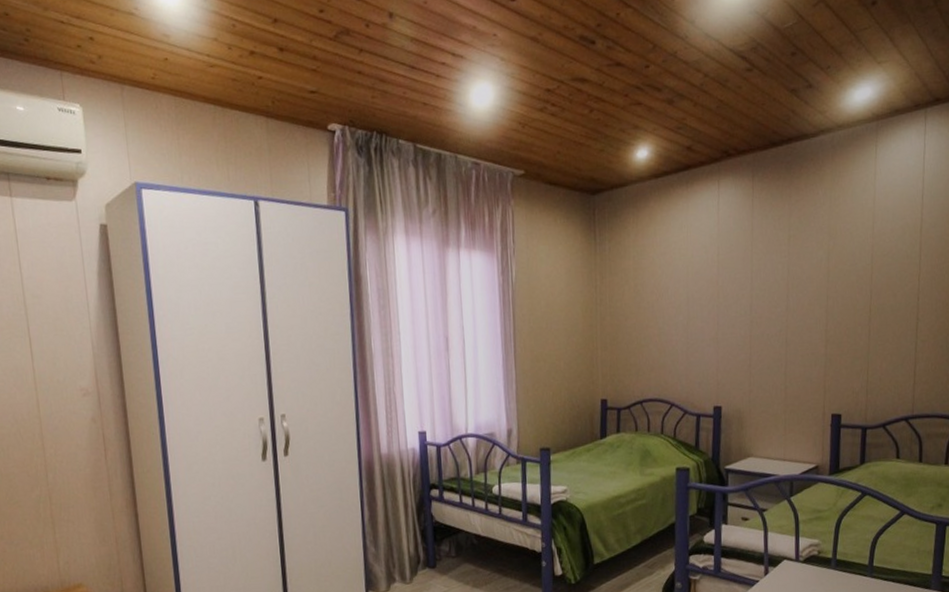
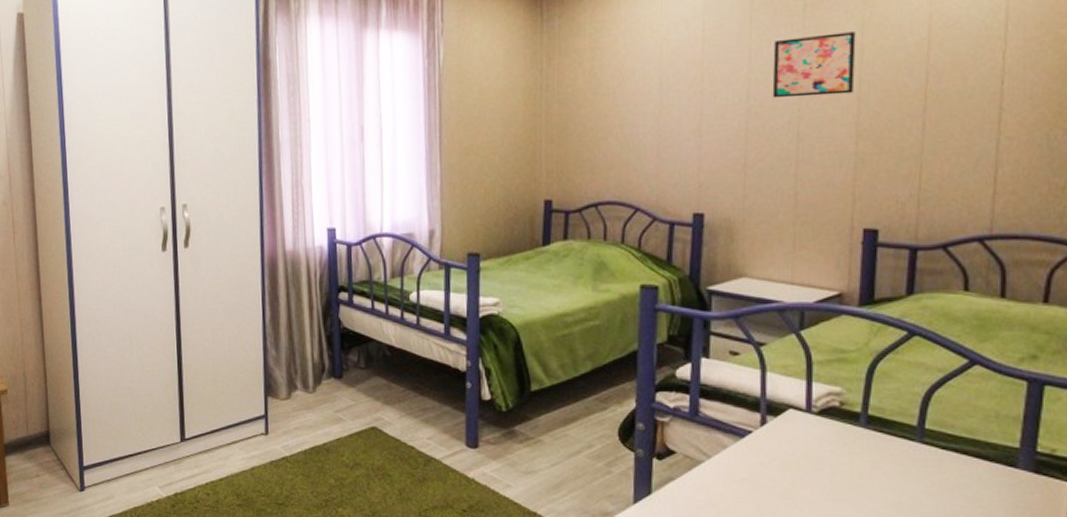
wall art: none [768,258,824,311] -> present [772,31,856,99]

